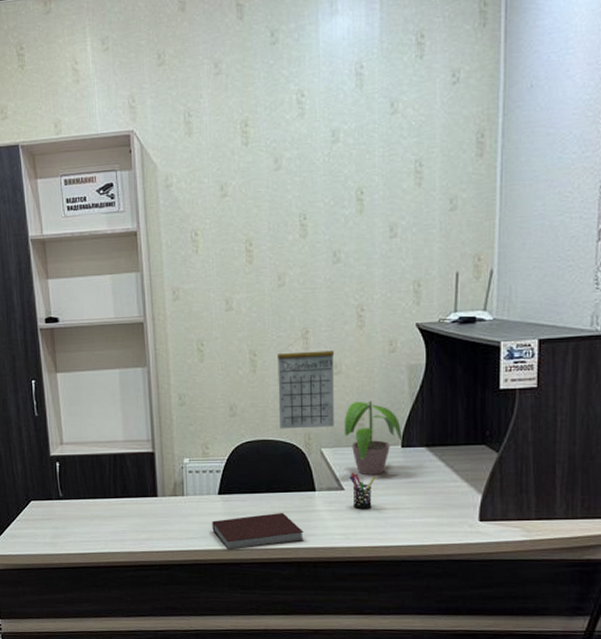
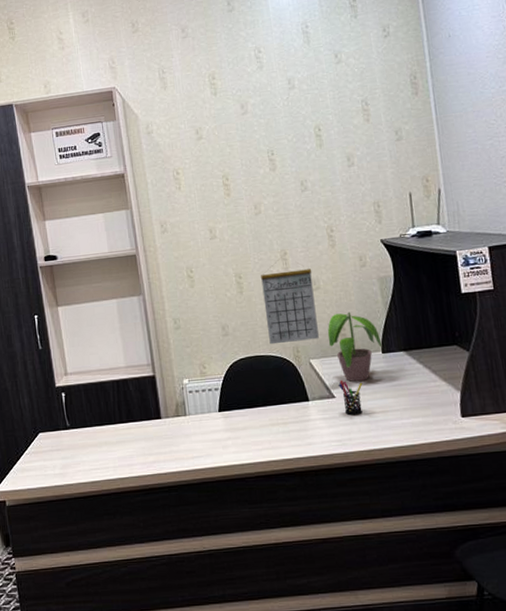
notebook: present [212,512,304,550] -> none [215,424,303,466]

